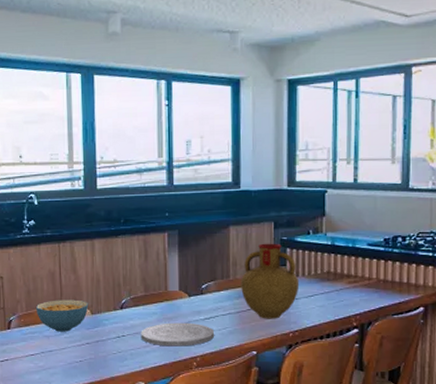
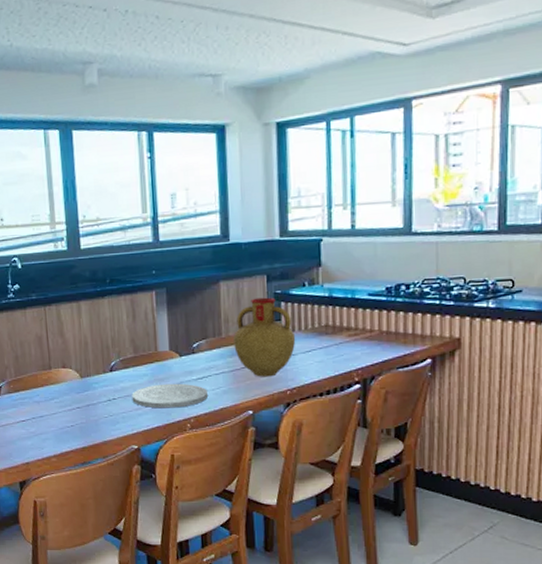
cereal bowl: present [35,299,89,332] -> none [24,363,78,397]

